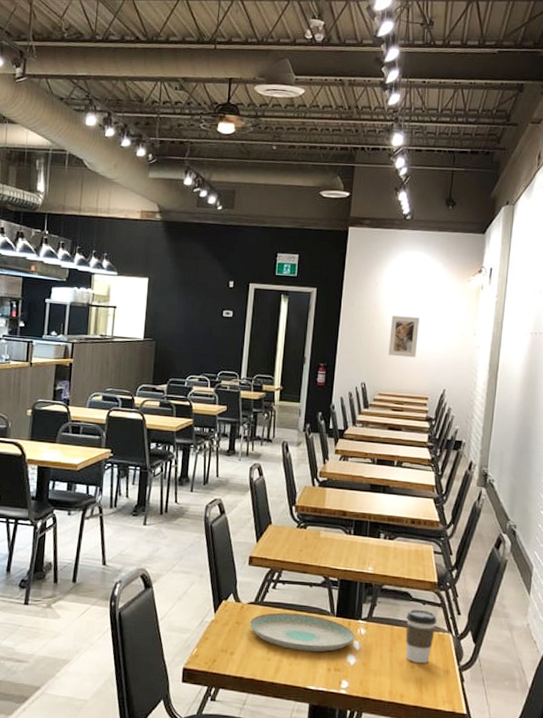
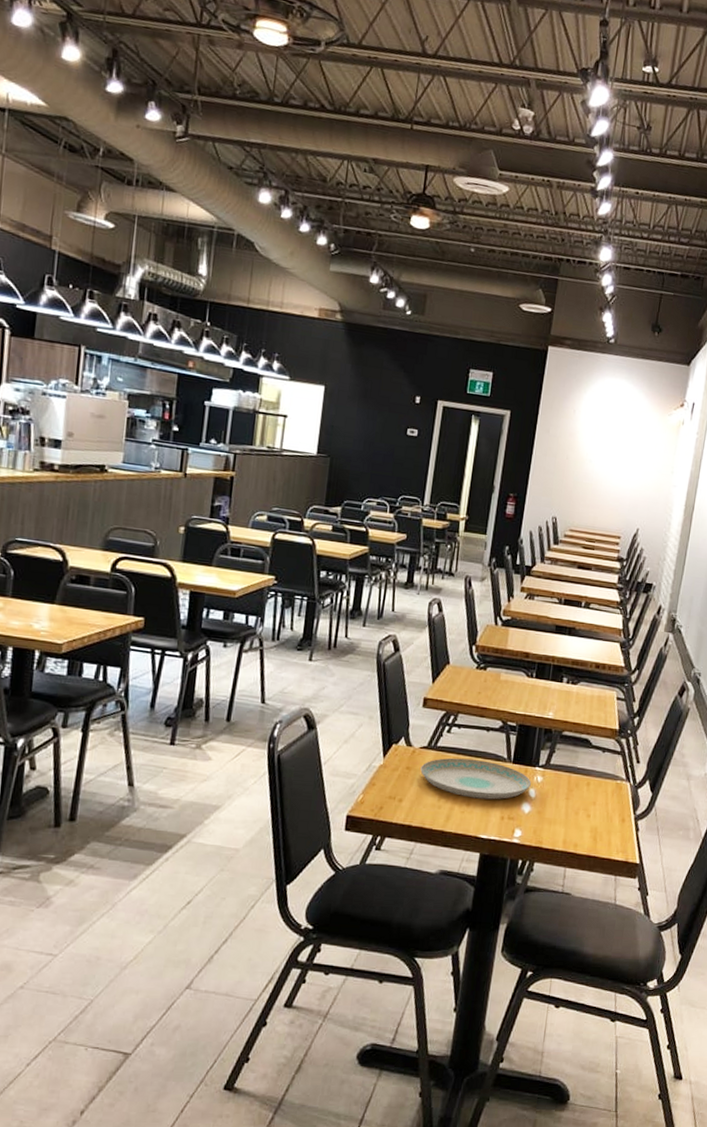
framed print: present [388,315,420,358] -> none [582,446,617,494]
coffee cup: present [405,609,437,663] -> none [581,756,616,812]

